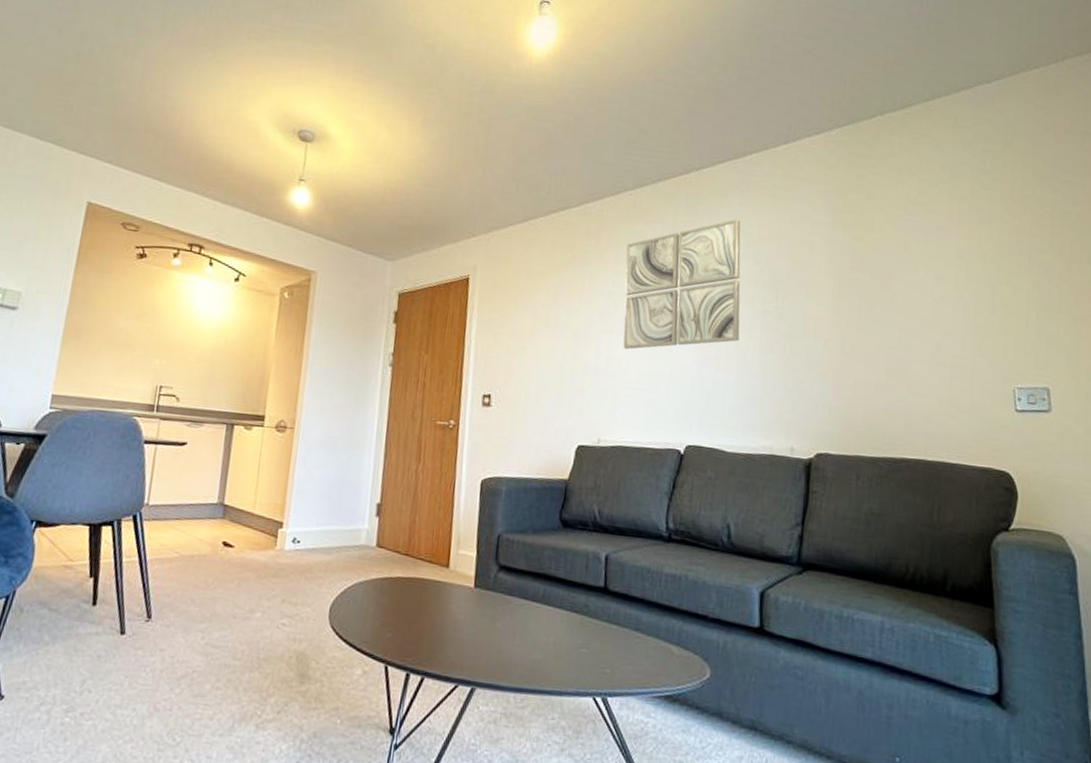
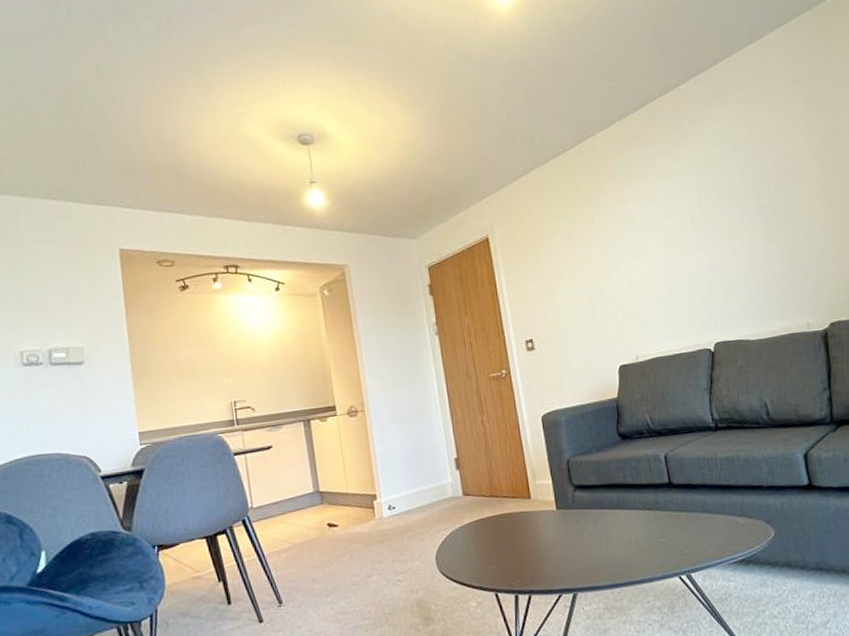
wall art: present [623,219,741,349] -> none [625,126,743,270]

